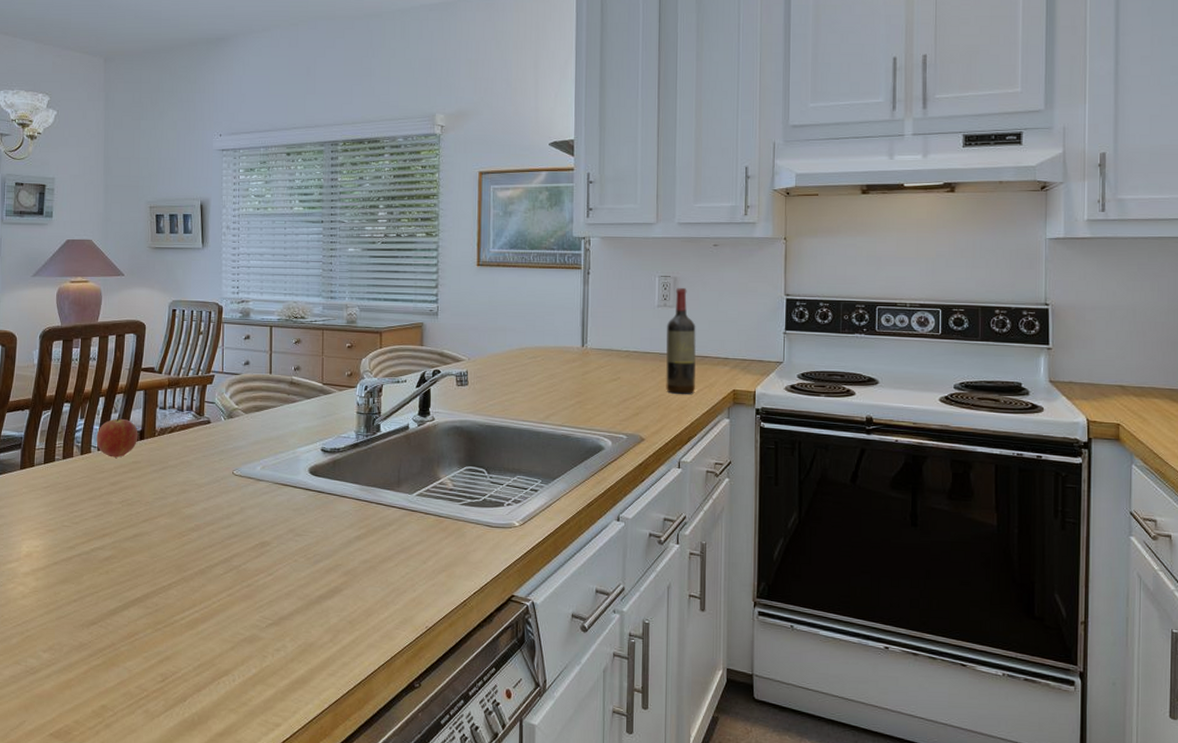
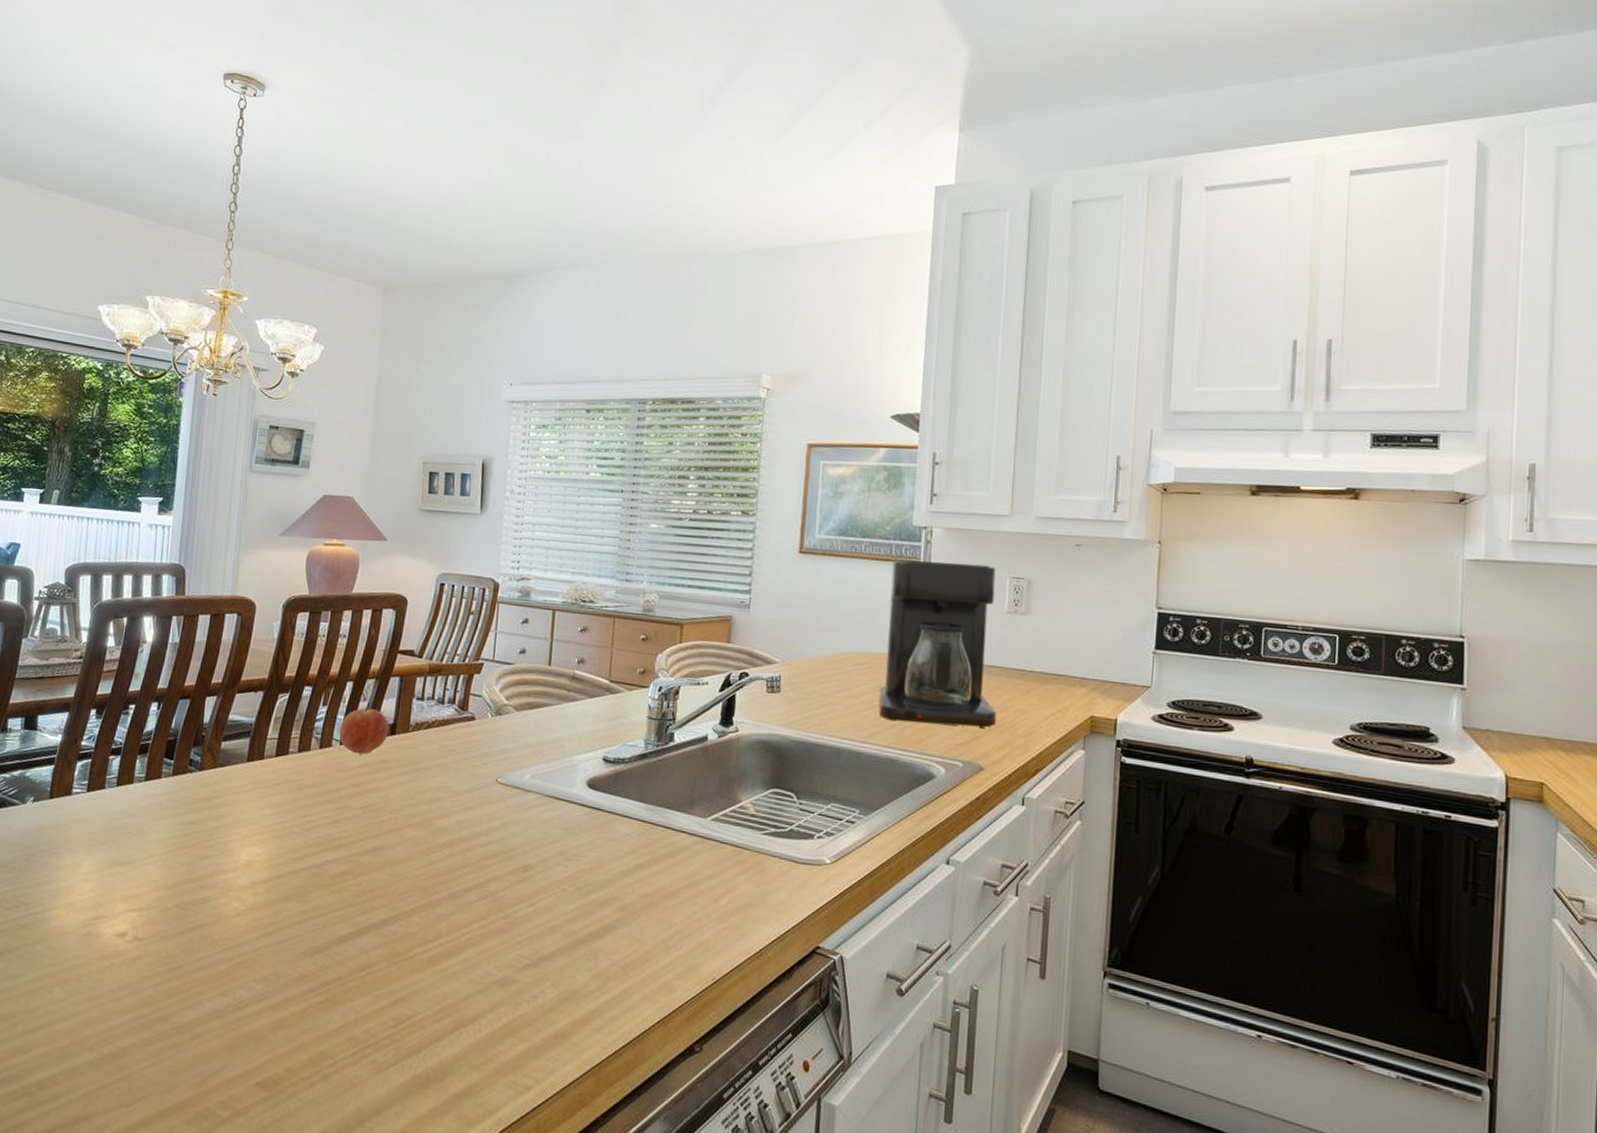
coffee maker: none [552,266,654,405] -> present [878,559,997,728]
wine bottle: present [666,287,696,394] -> none [1012,591,1051,718]

